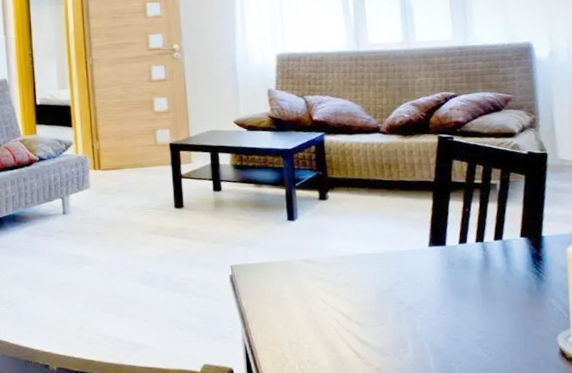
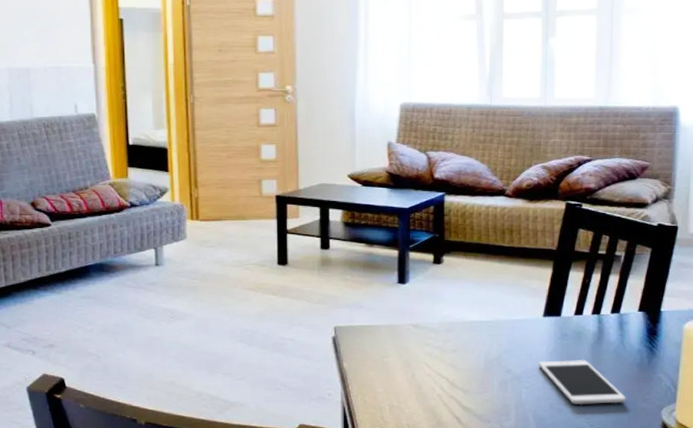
cell phone: none [429,288,520,334] -> present [538,360,626,404]

